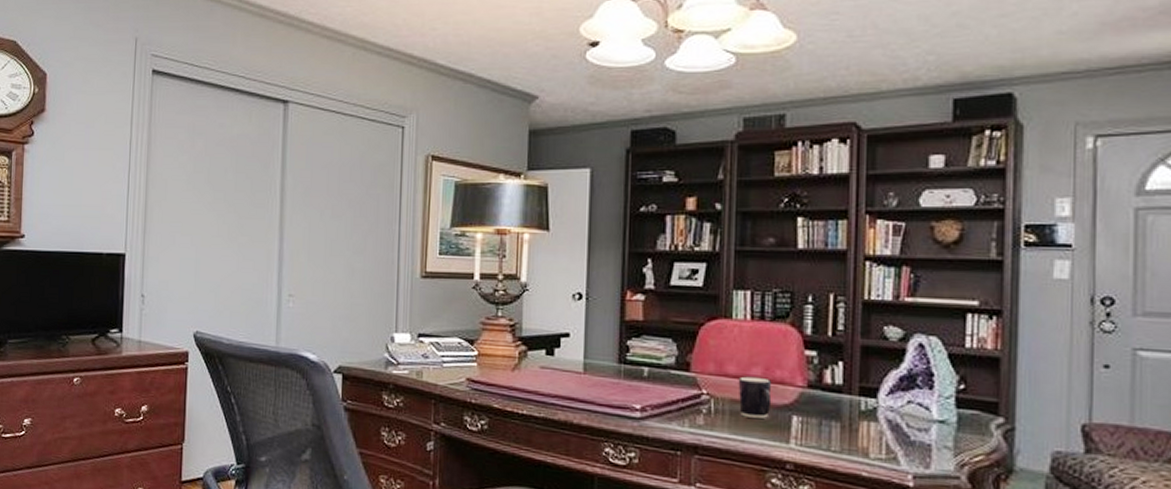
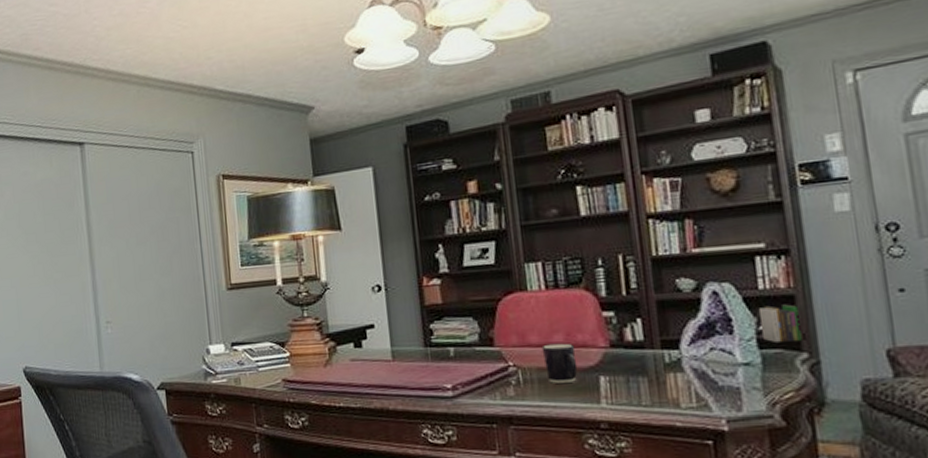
books: none [961,365,1005,405] -> present [759,304,806,342]

